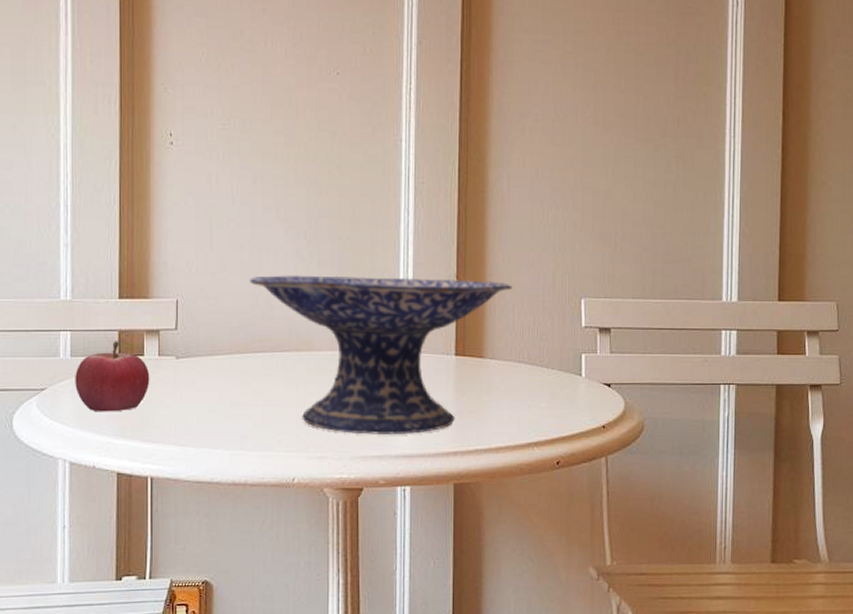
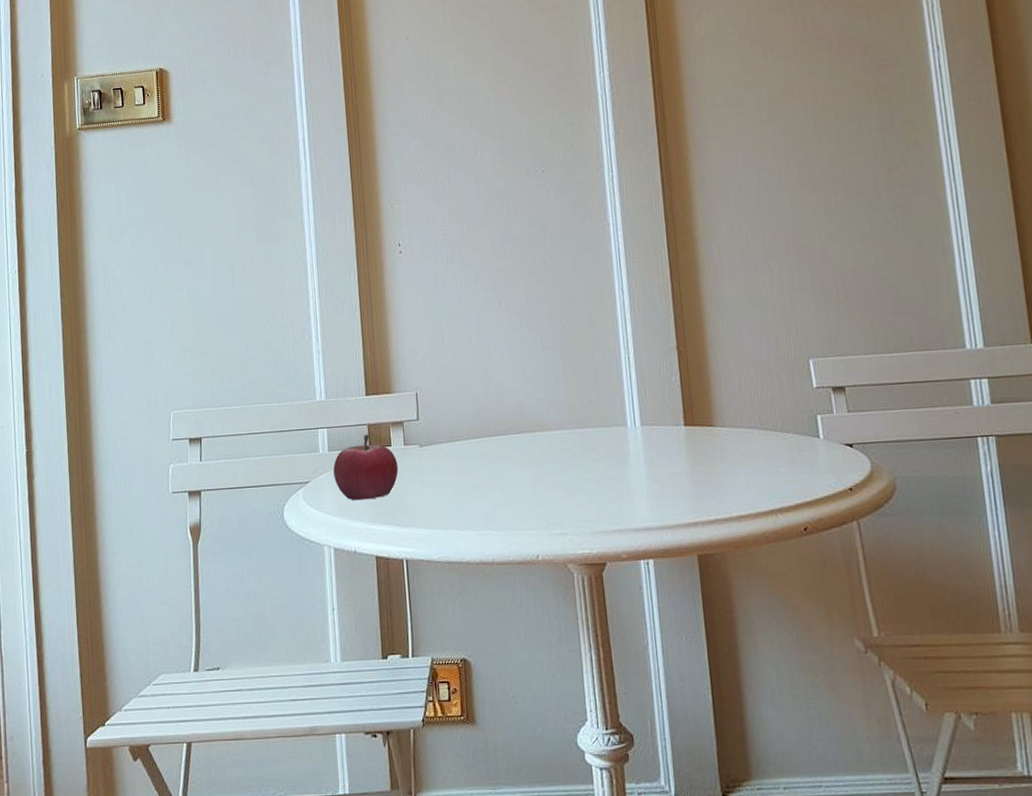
decorative bowl: present [250,275,513,435] -> none [480,349,736,510]

